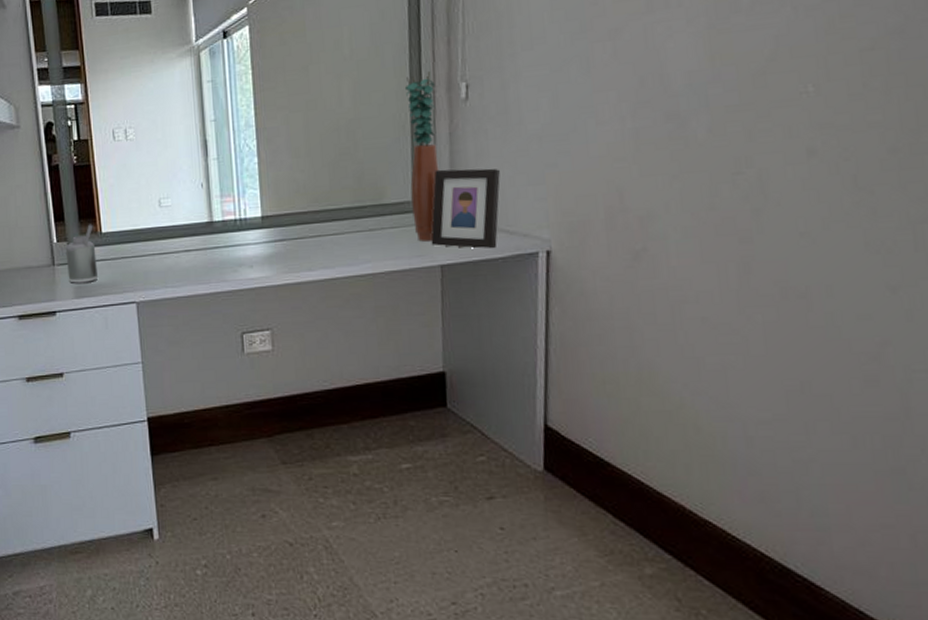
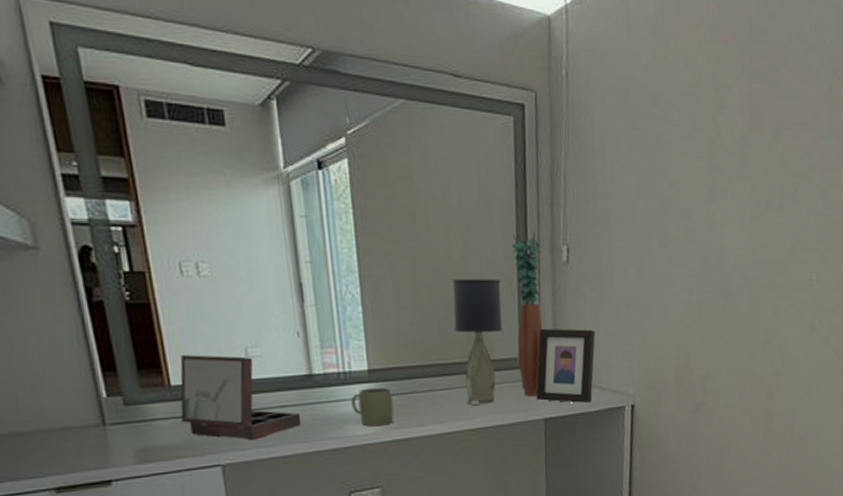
soap dispenser: present [65,224,99,284] -> none [120,375,170,447]
jewelry box: none [108,206,203,281] -> present [180,355,302,440]
mug: none [246,233,285,270] -> present [351,387,394,427]
table lamp: none [343,122,395,251] -> present [452,278,503,406]

